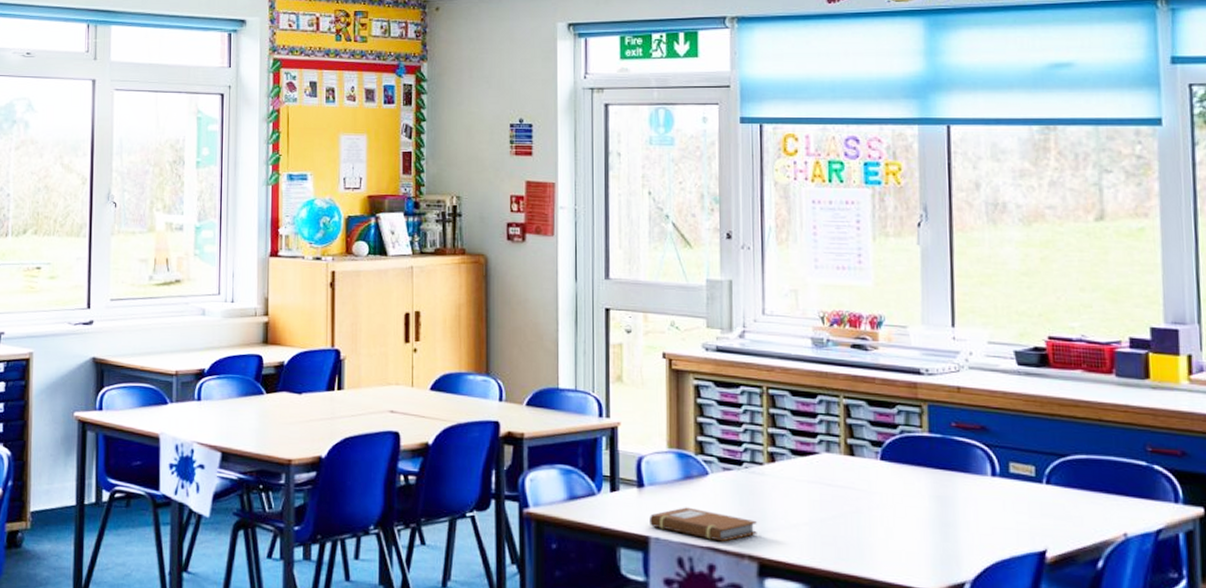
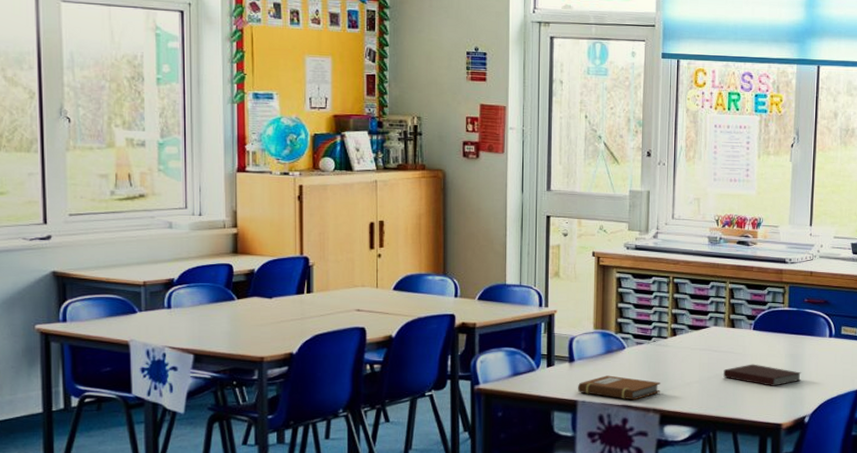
notebook: none [842,505,954,538] -> present [723,364,801,386]

